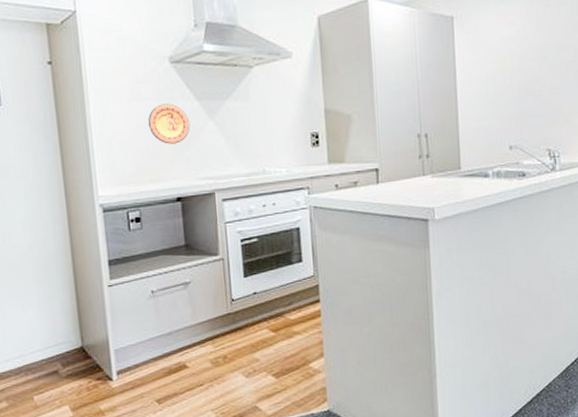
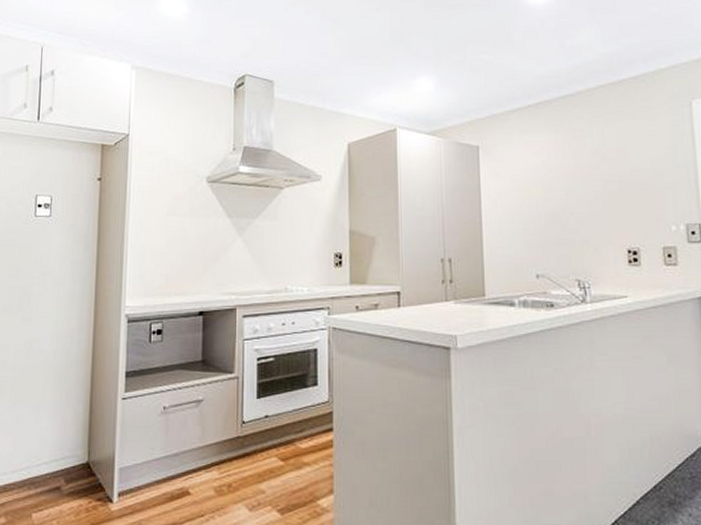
decorative plate: present [148,103,190,144] -> none [180,220,220,259]

